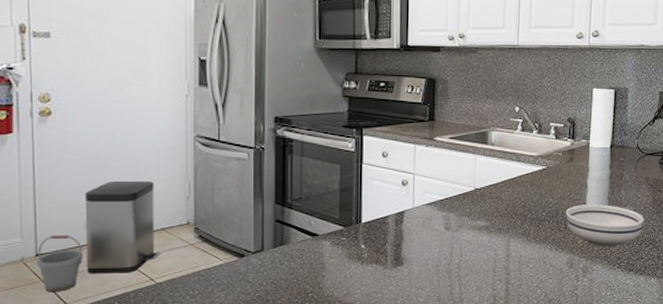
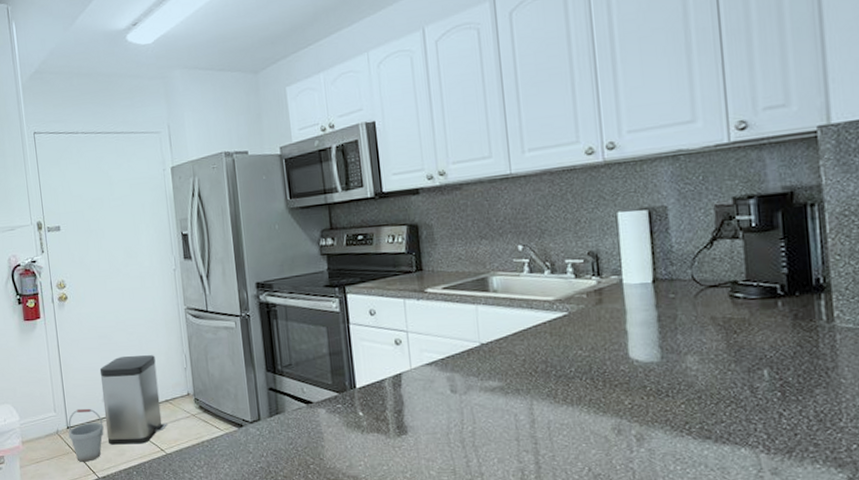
bowl: present [565,204,644,248] -> none [601,354,718,409]

